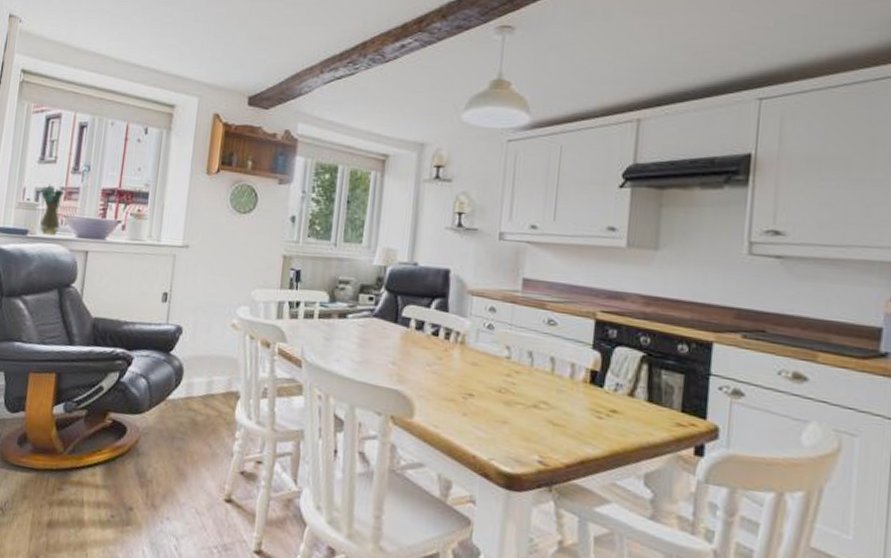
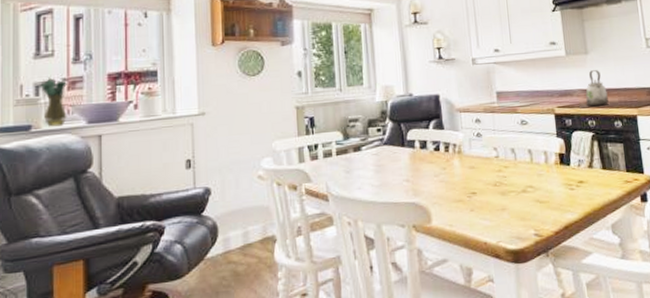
kettle: none [641,272,676,321] -> present [585,70,609,107]

